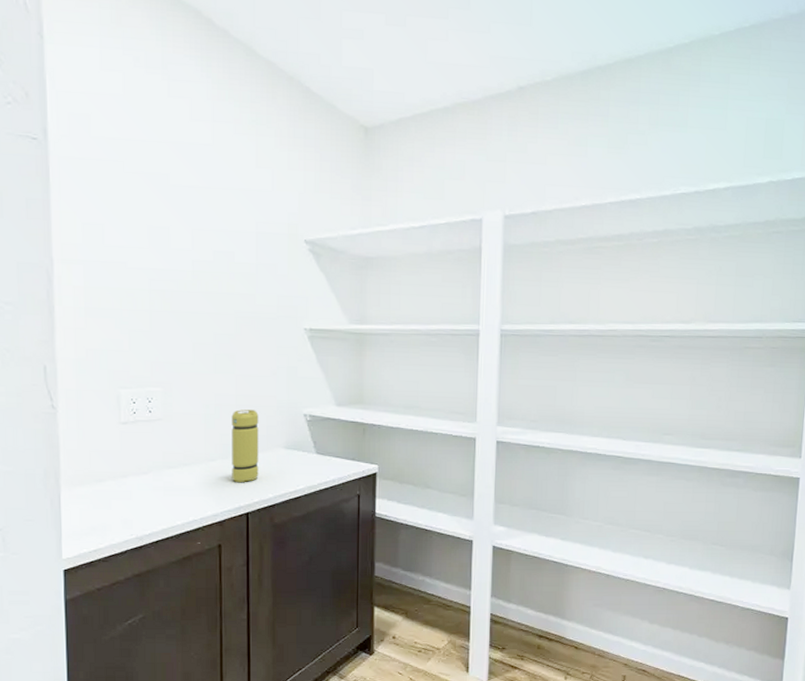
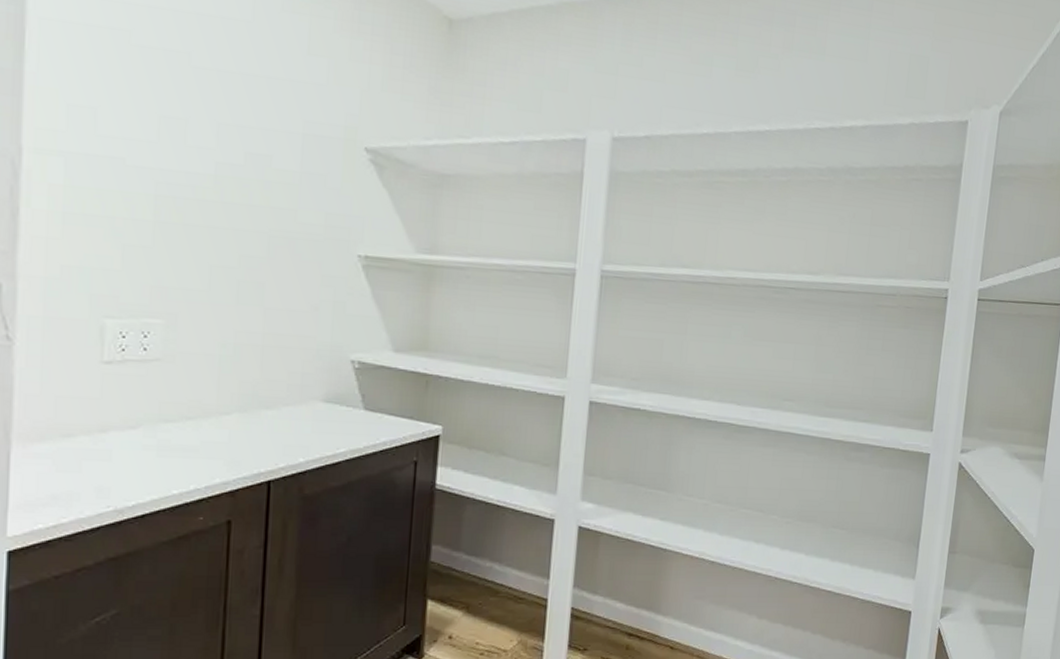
canister: present [231,409,259,483] -> none [251,351,292,443]

